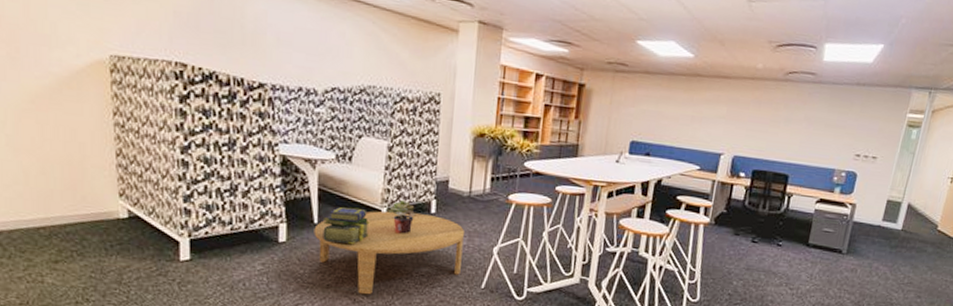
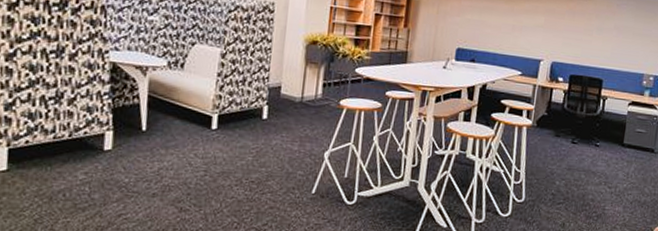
coffee table: present [314,211,464,295] -> none [141,117,296,203]
stack of books: present [323,207,370,244] -> none [150,114,200,151]
potted plant: present [387,200,416,234] -> none [218,106,248,140]

